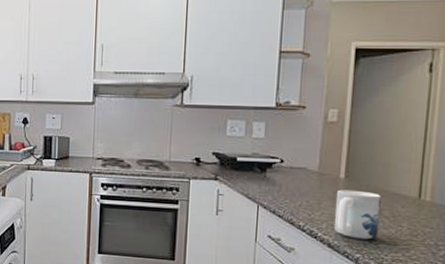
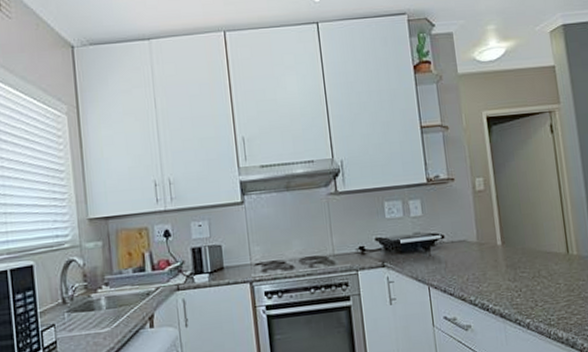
mug: present [333,189,381,240] -> none [497,254,542,304]

